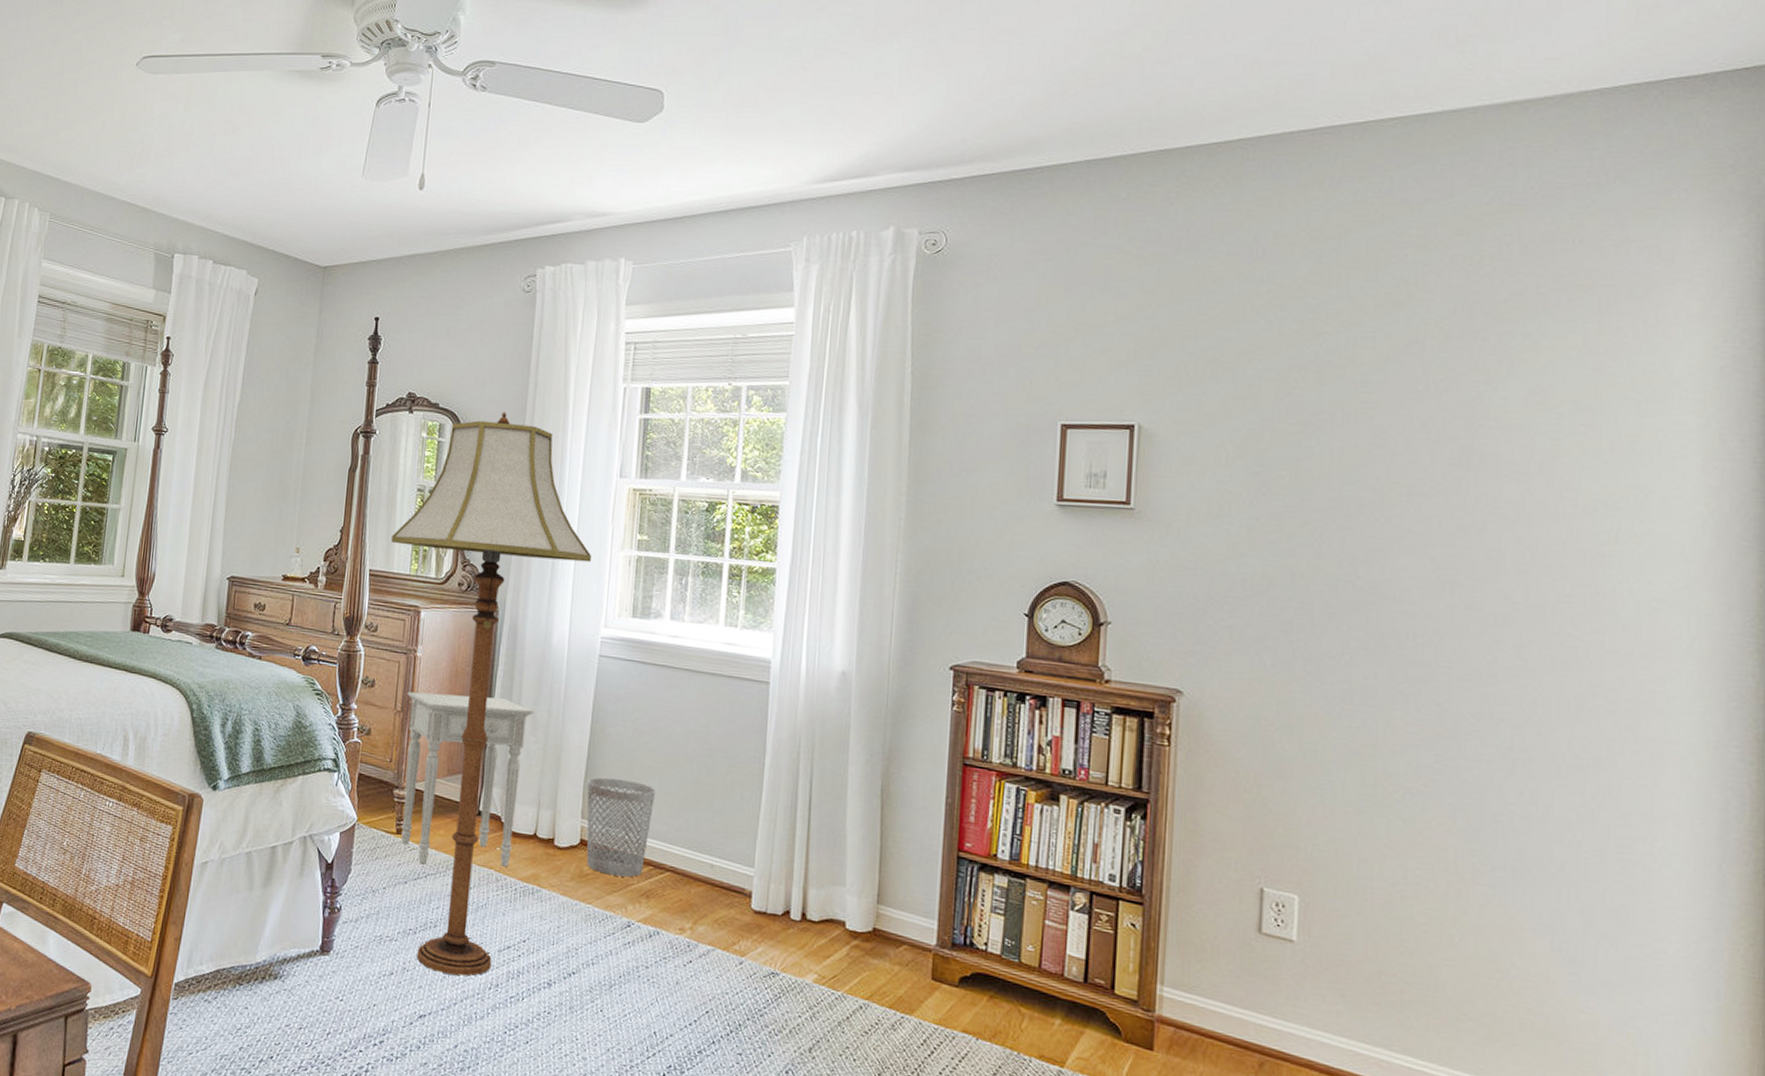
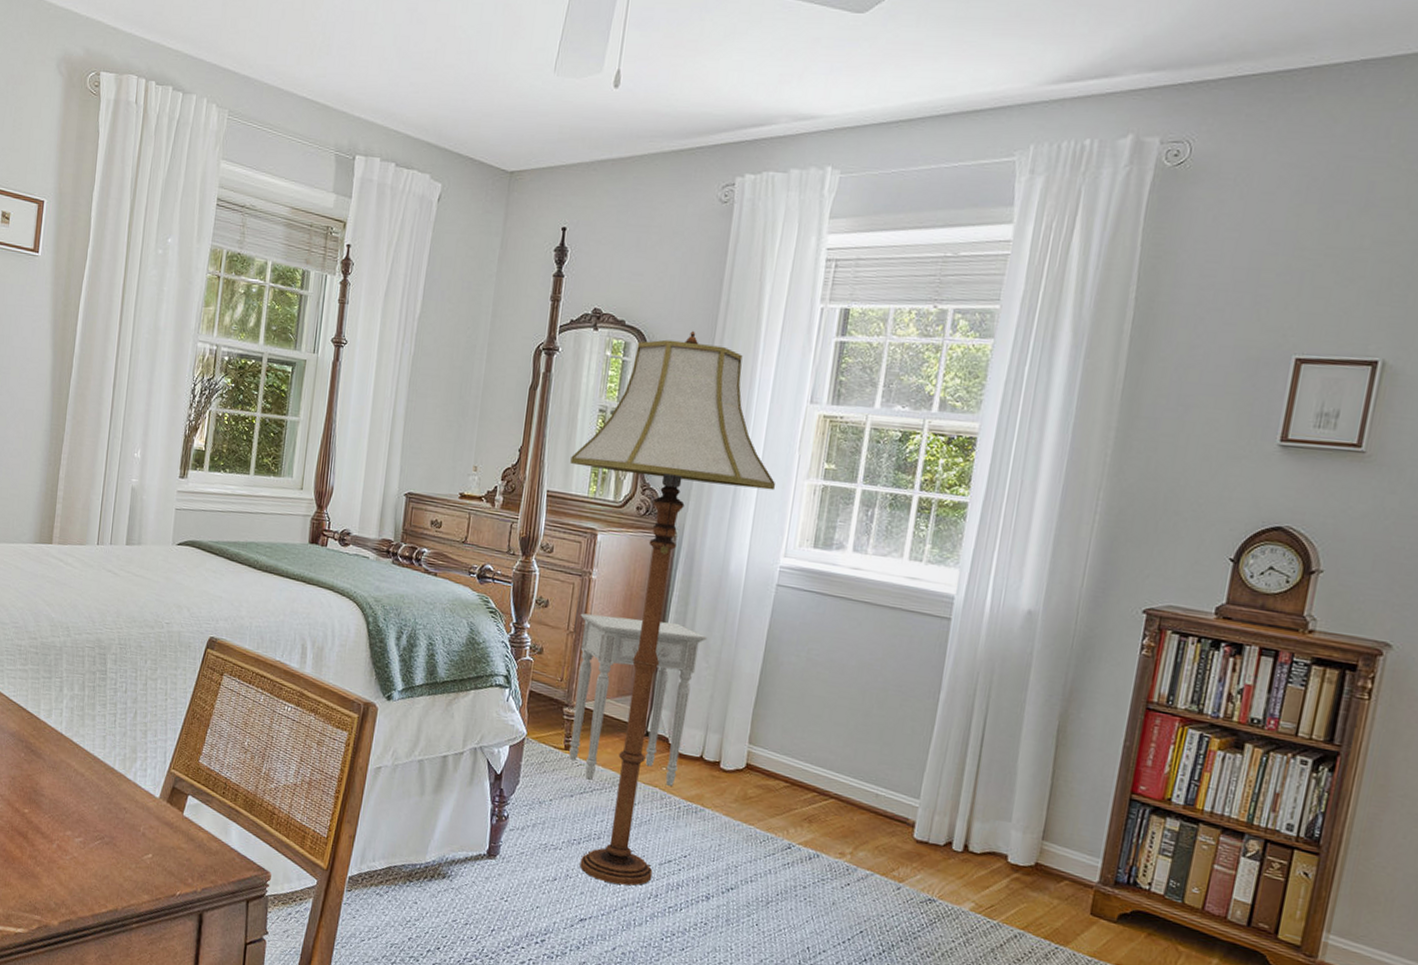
wastebasket: present [586,777,657,877] -> none [751,705,826,802]

